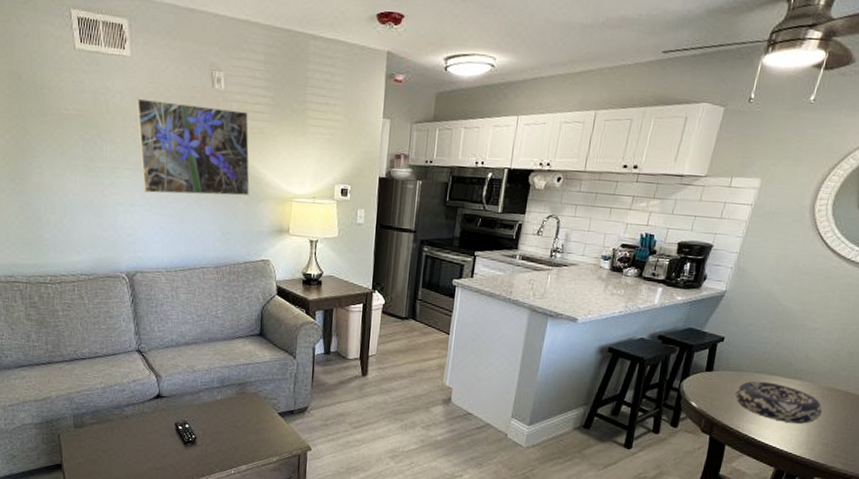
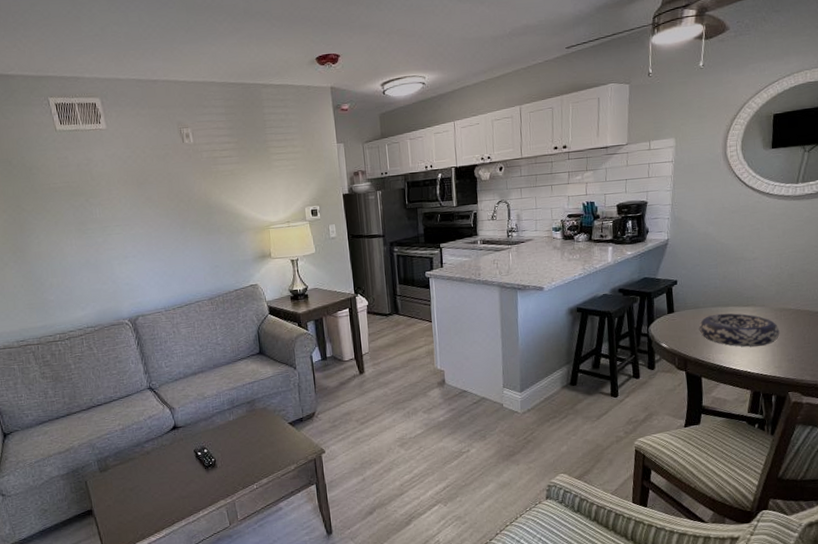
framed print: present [136,98,250,196] -> none [117,158,230,244]

